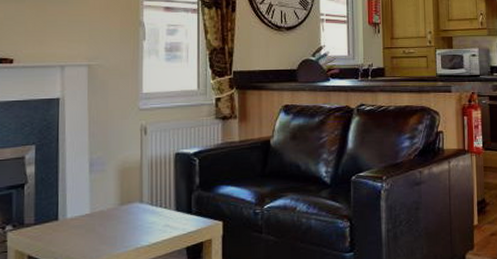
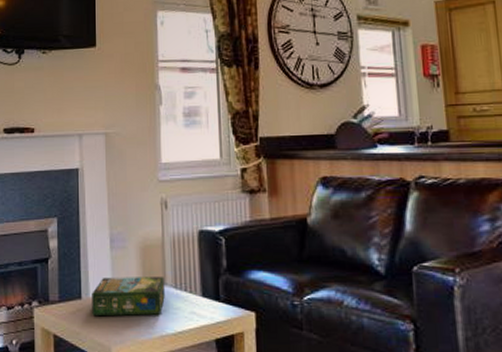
board game: none [69,194,141,236] -> present [92,276,165,317]

